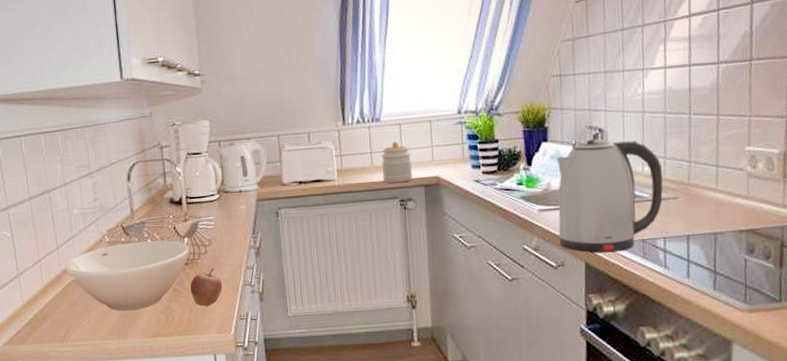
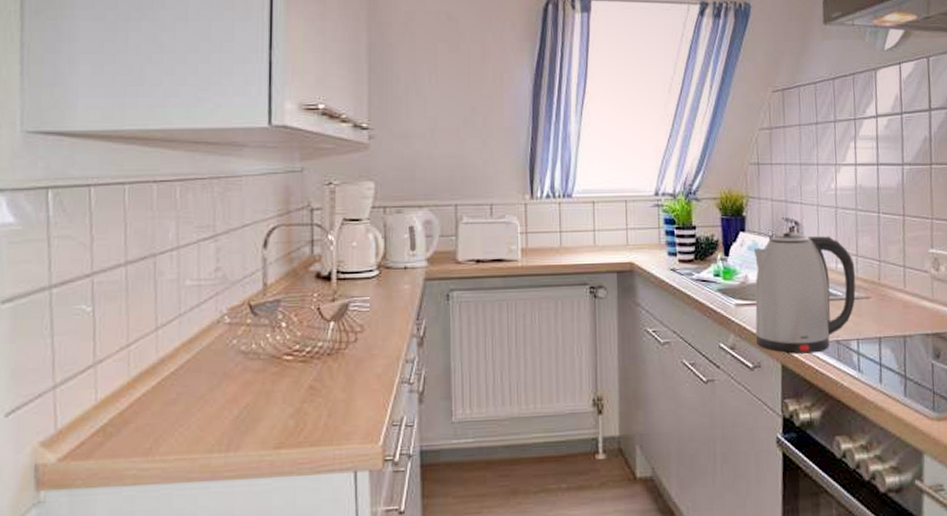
bowl: present [66,240,190,311] -> none [165,323,336,414]
fruit: present [190,269,223,307] -> none [331,361,374,409]
jar: present [381,141,413,184] -> none [571,221,605,268]

